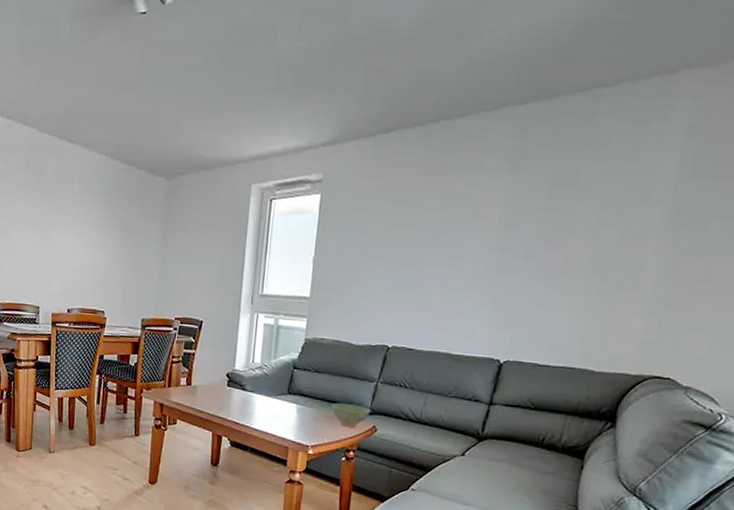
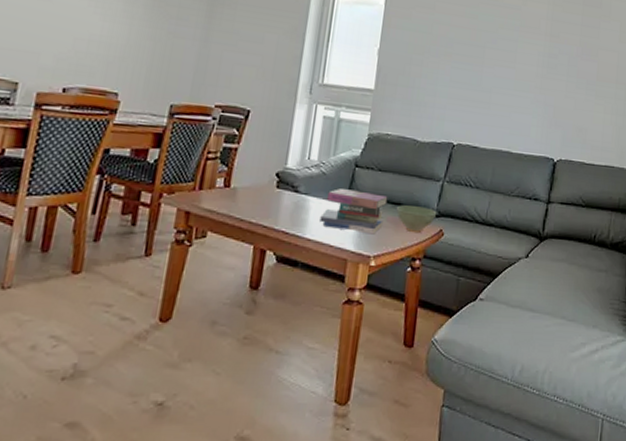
books: none [264,386,324,428] -> present [319,187,388,235]

